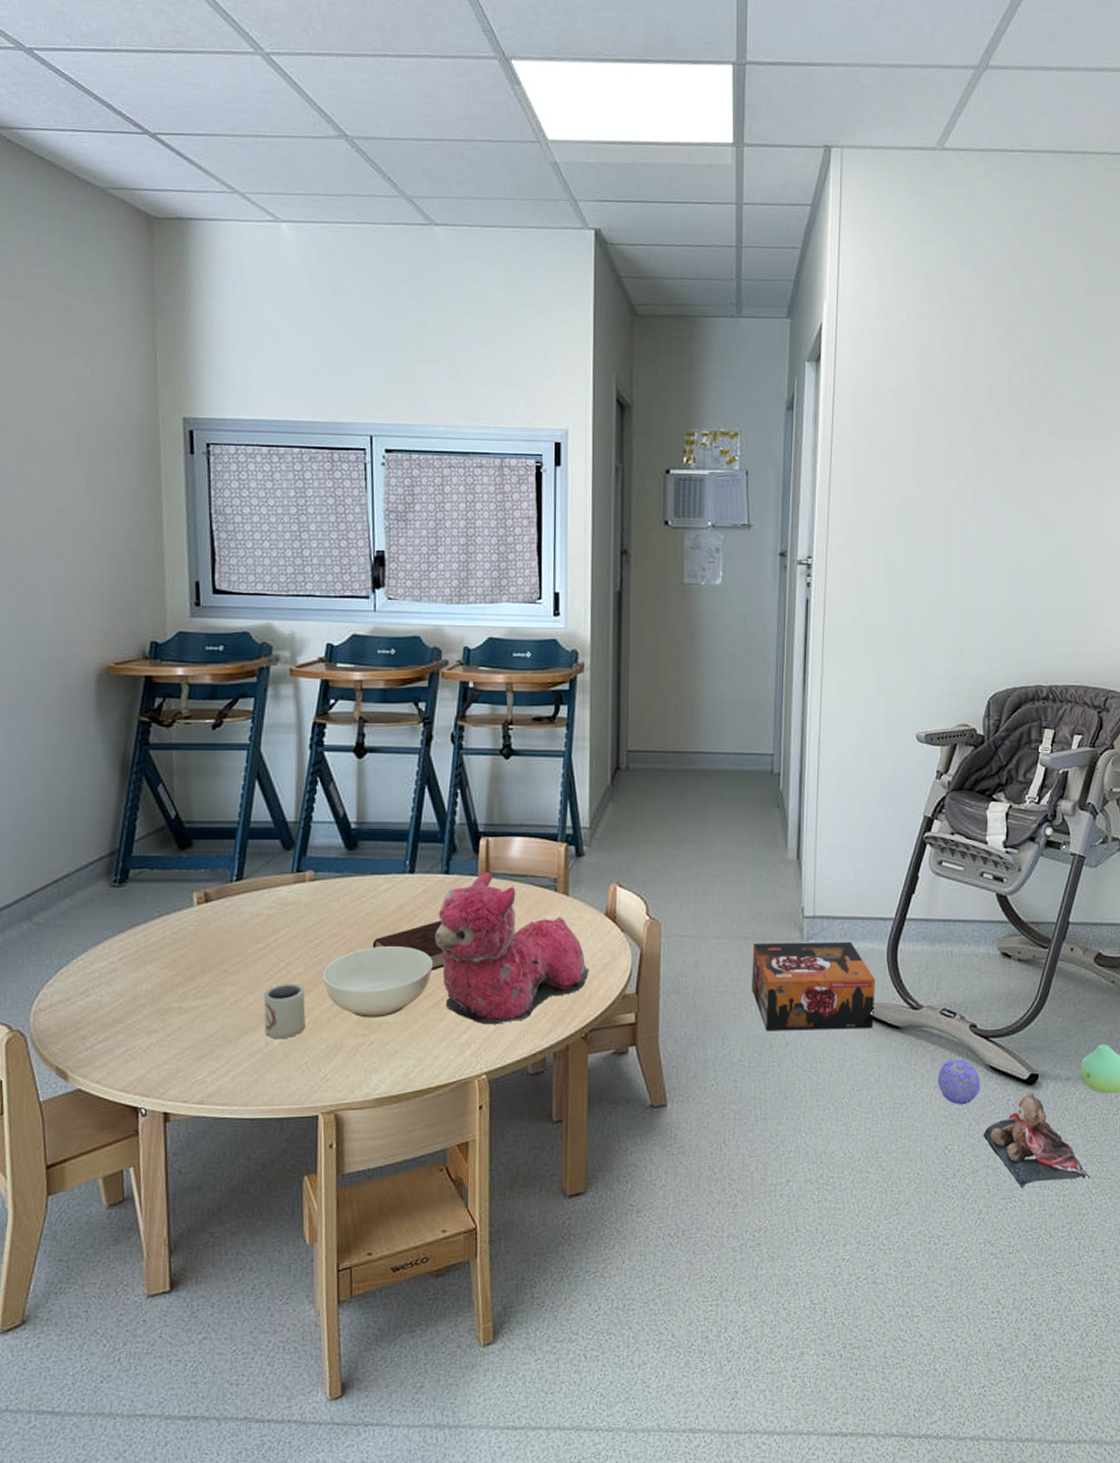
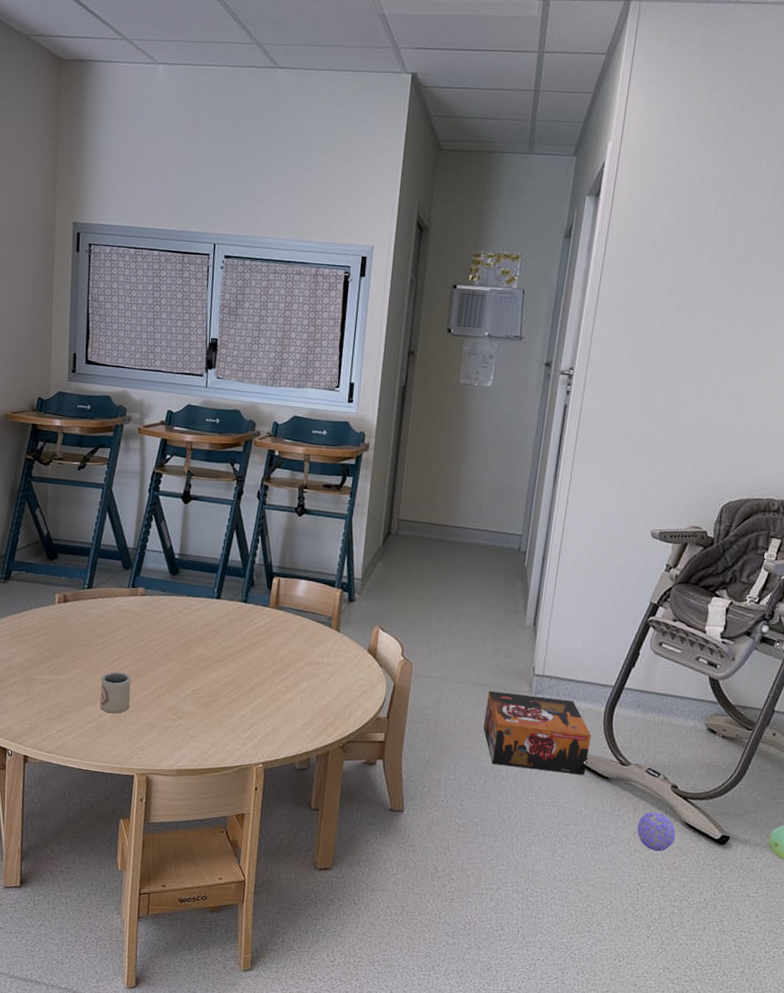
bowl: present [322,946,434,1018] -> none [145,652,230,708]
book: present [372,920,445,970] -> none [184,638,239,677]
stuffed animal: present [435,873,589,1025] -> none [231,605,351,727]
teddy bear: present [983,1091,1091,1188] -> none [672,849,768,932]

